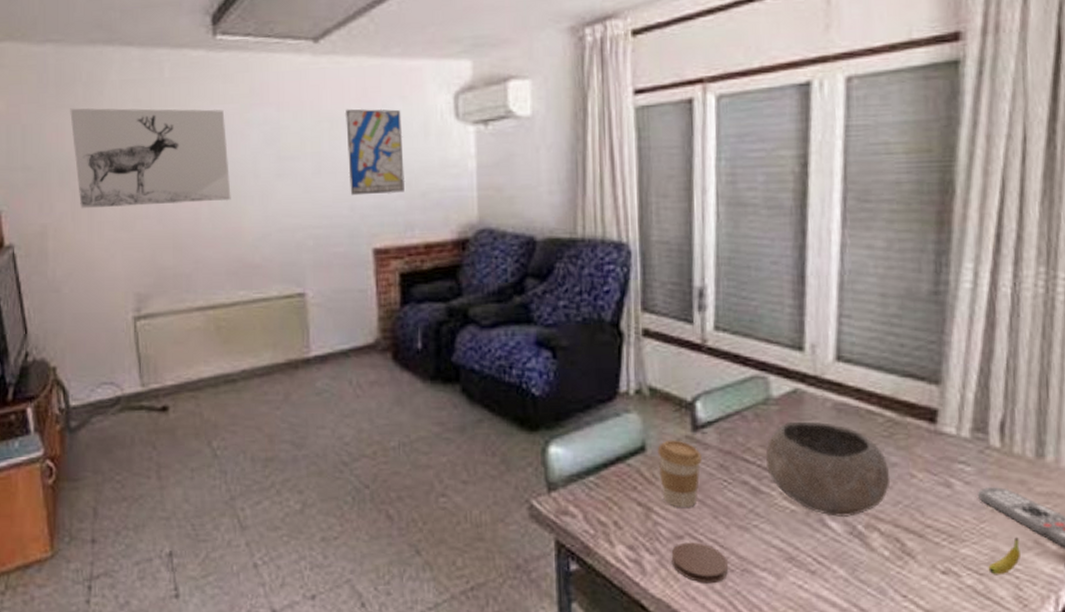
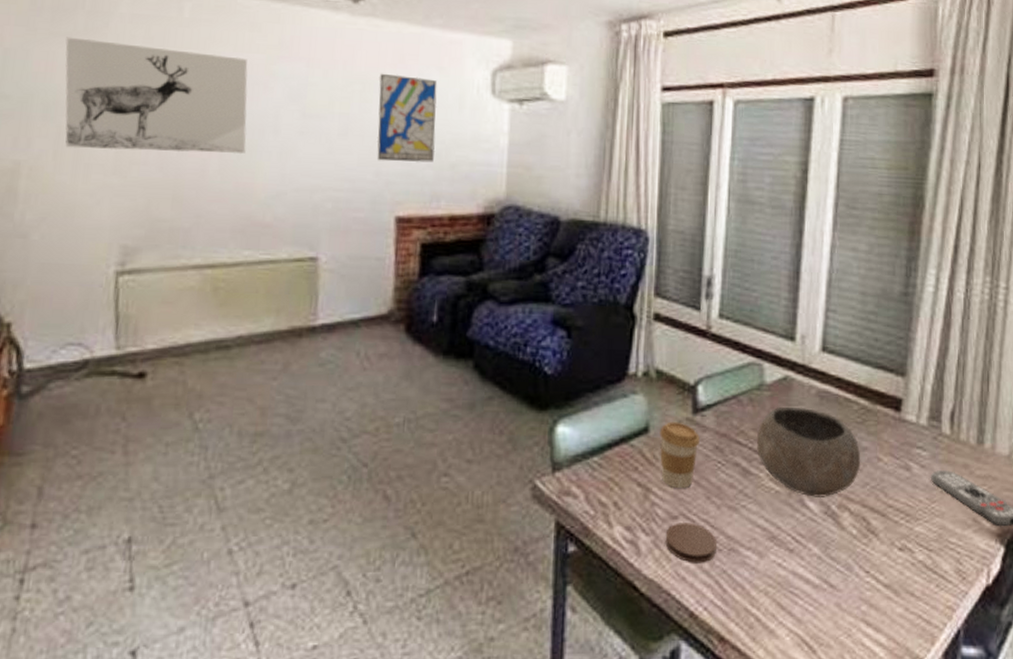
fruit: present [988,537,1022,575] -> none [936,516,963,551]

